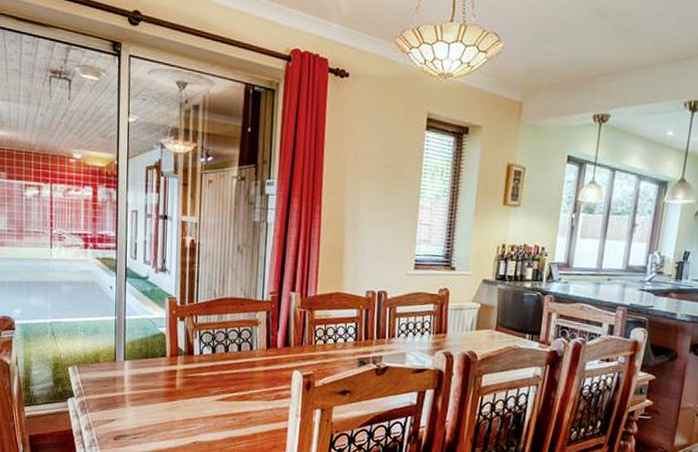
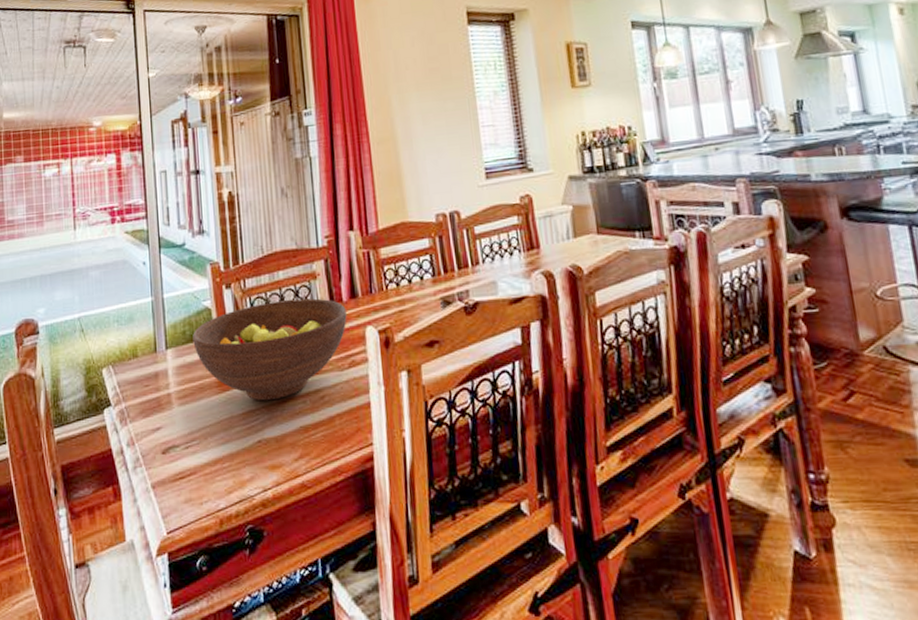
fruit bowl: none [147,337,279,414] -> present [193,298,347,401]

